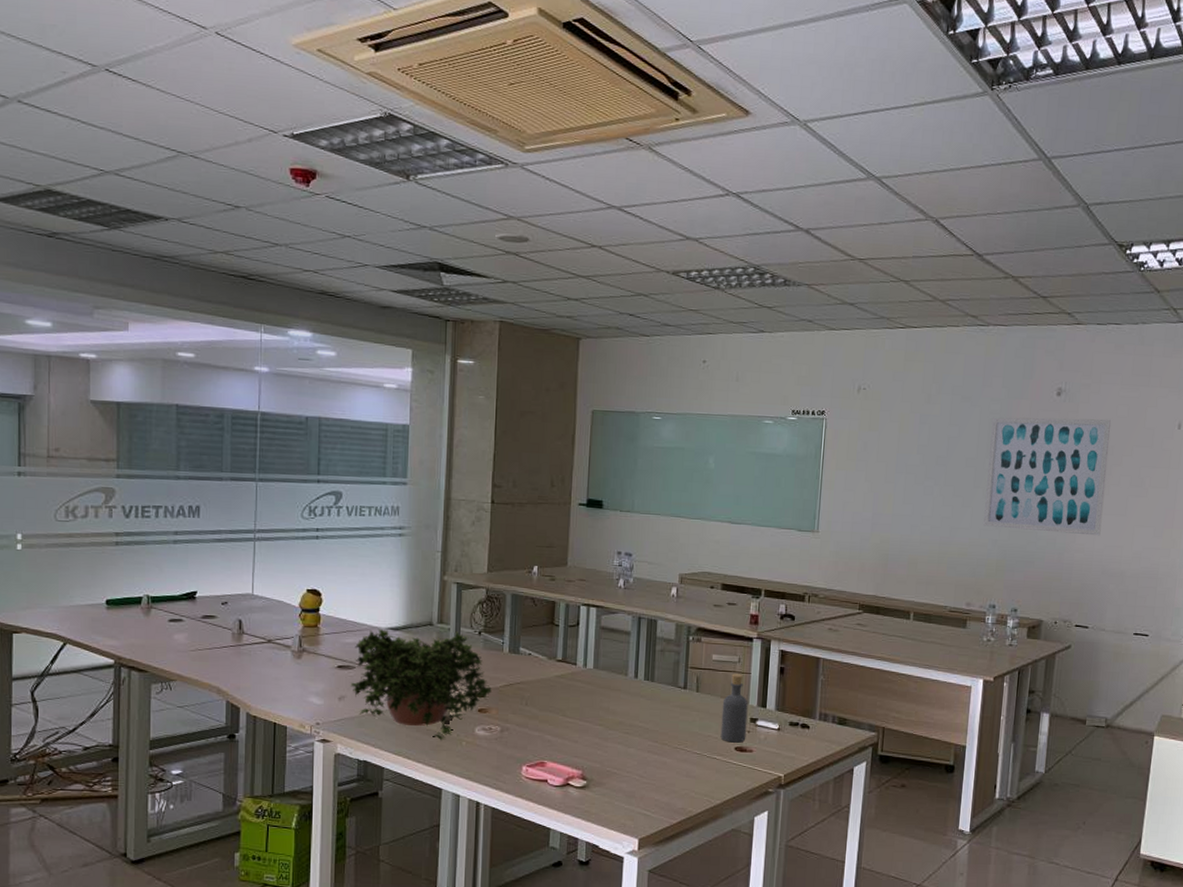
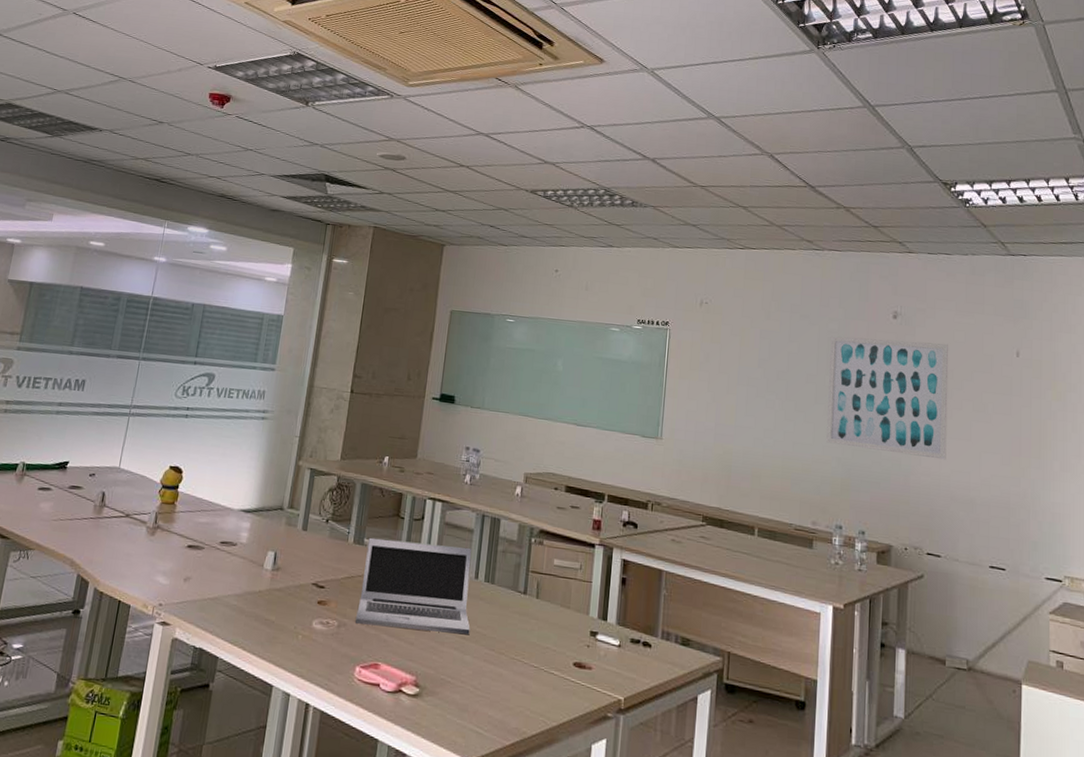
potted plant: present [350,629,492,740] -> none [197,510,333,632]
laptop: none [518,646,633,730] -> present [355,537,471,635]
bottle: present [720,673,748,743] -> none [559,581,589,658]

